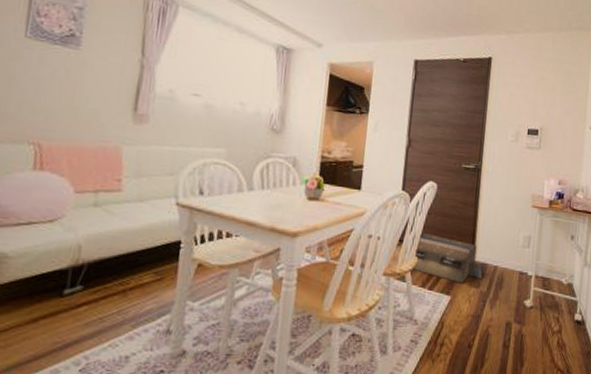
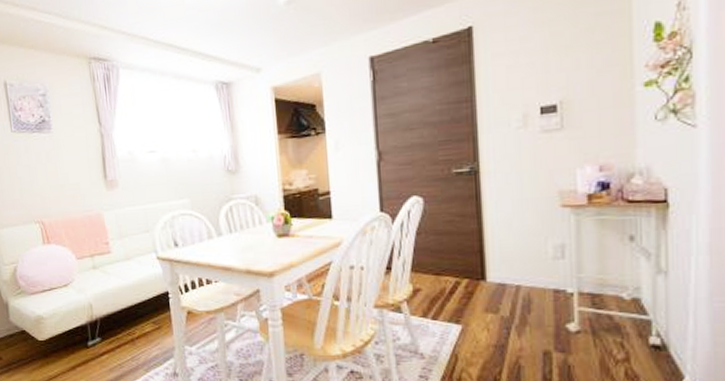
ceiling vent: present [411,232,484,284] -> none [406,256,502,310]

